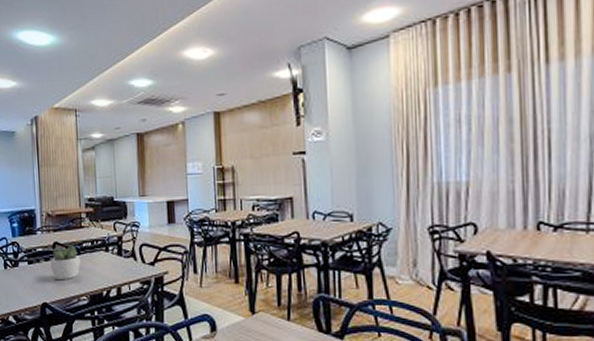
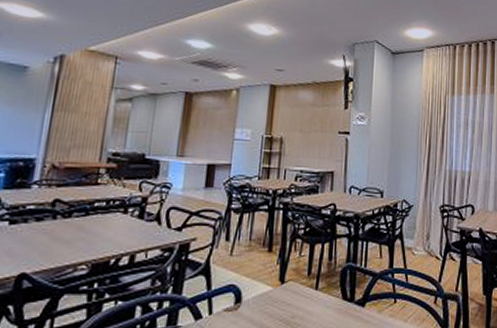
succulent plant: present [50,244,80,281] -> none [42,203,88,246]

